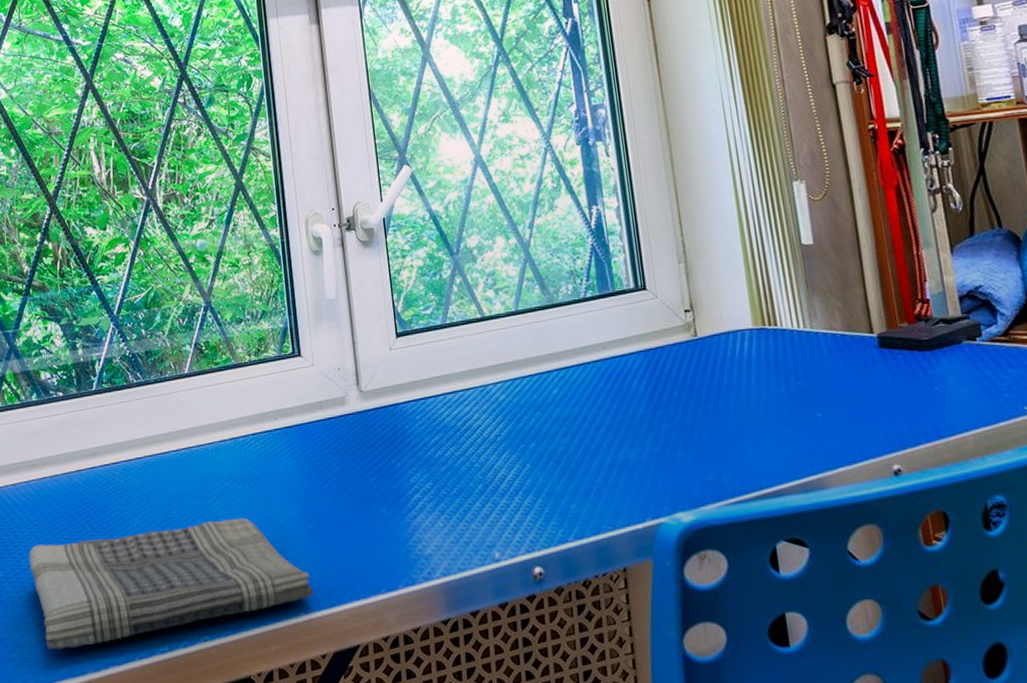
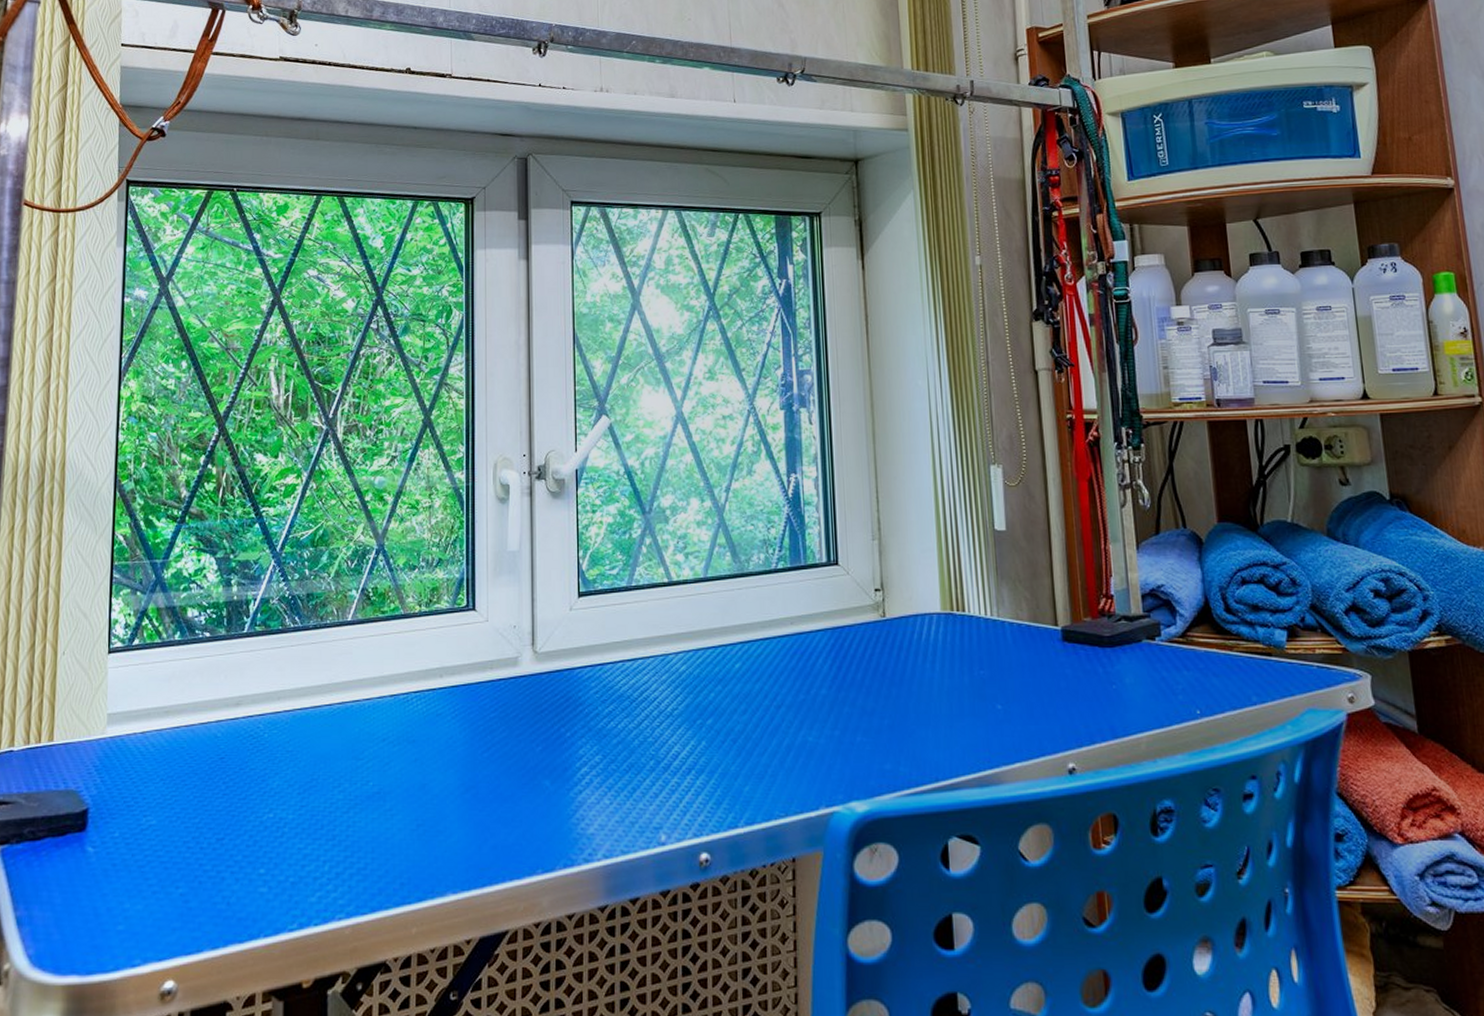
dish towel: present [29,517,314,649] -> none [151,783,464,922]

